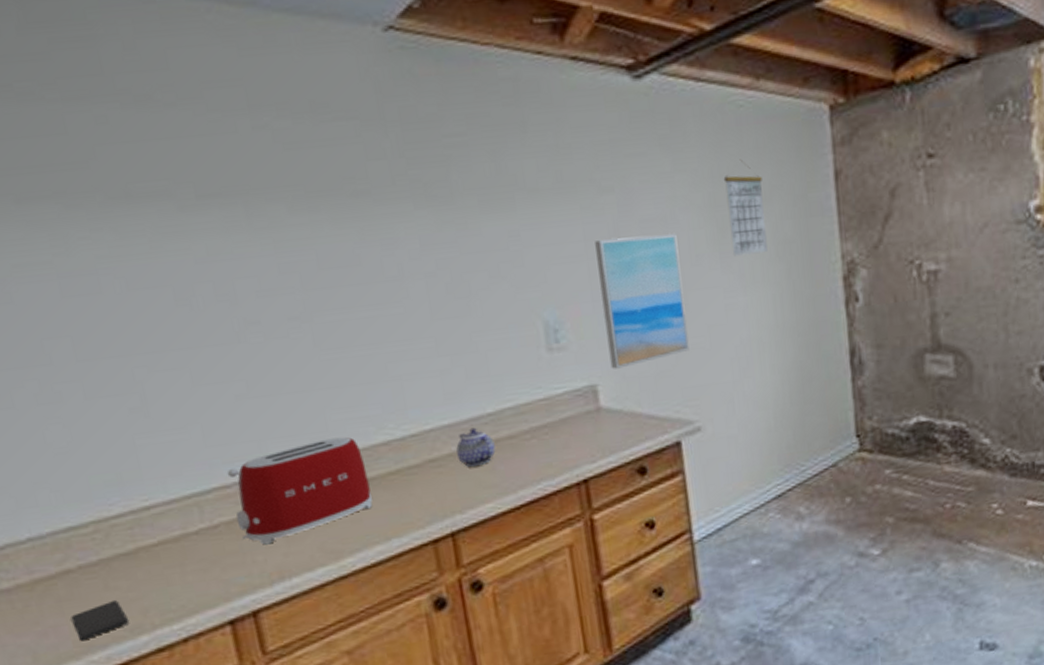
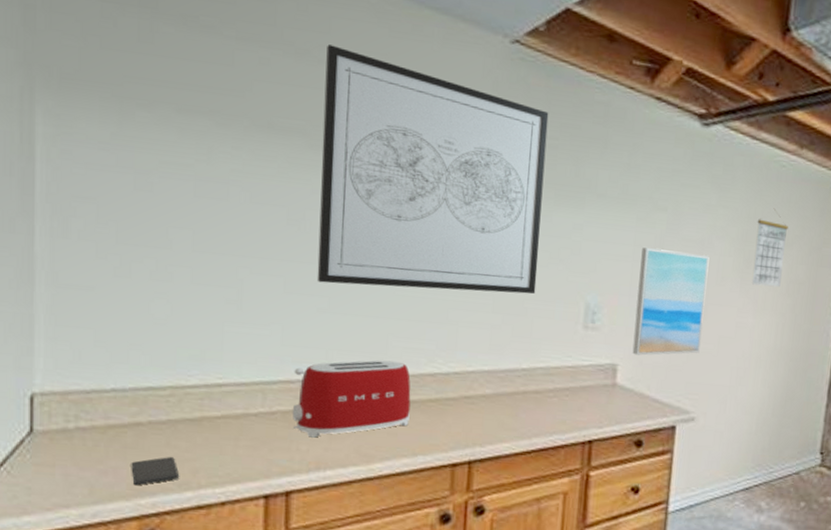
wall art: none [169,82,483,366] -> present [317,44,549,294]
teapot: present [456,427,496,468] -> none [489,377,522,411]

